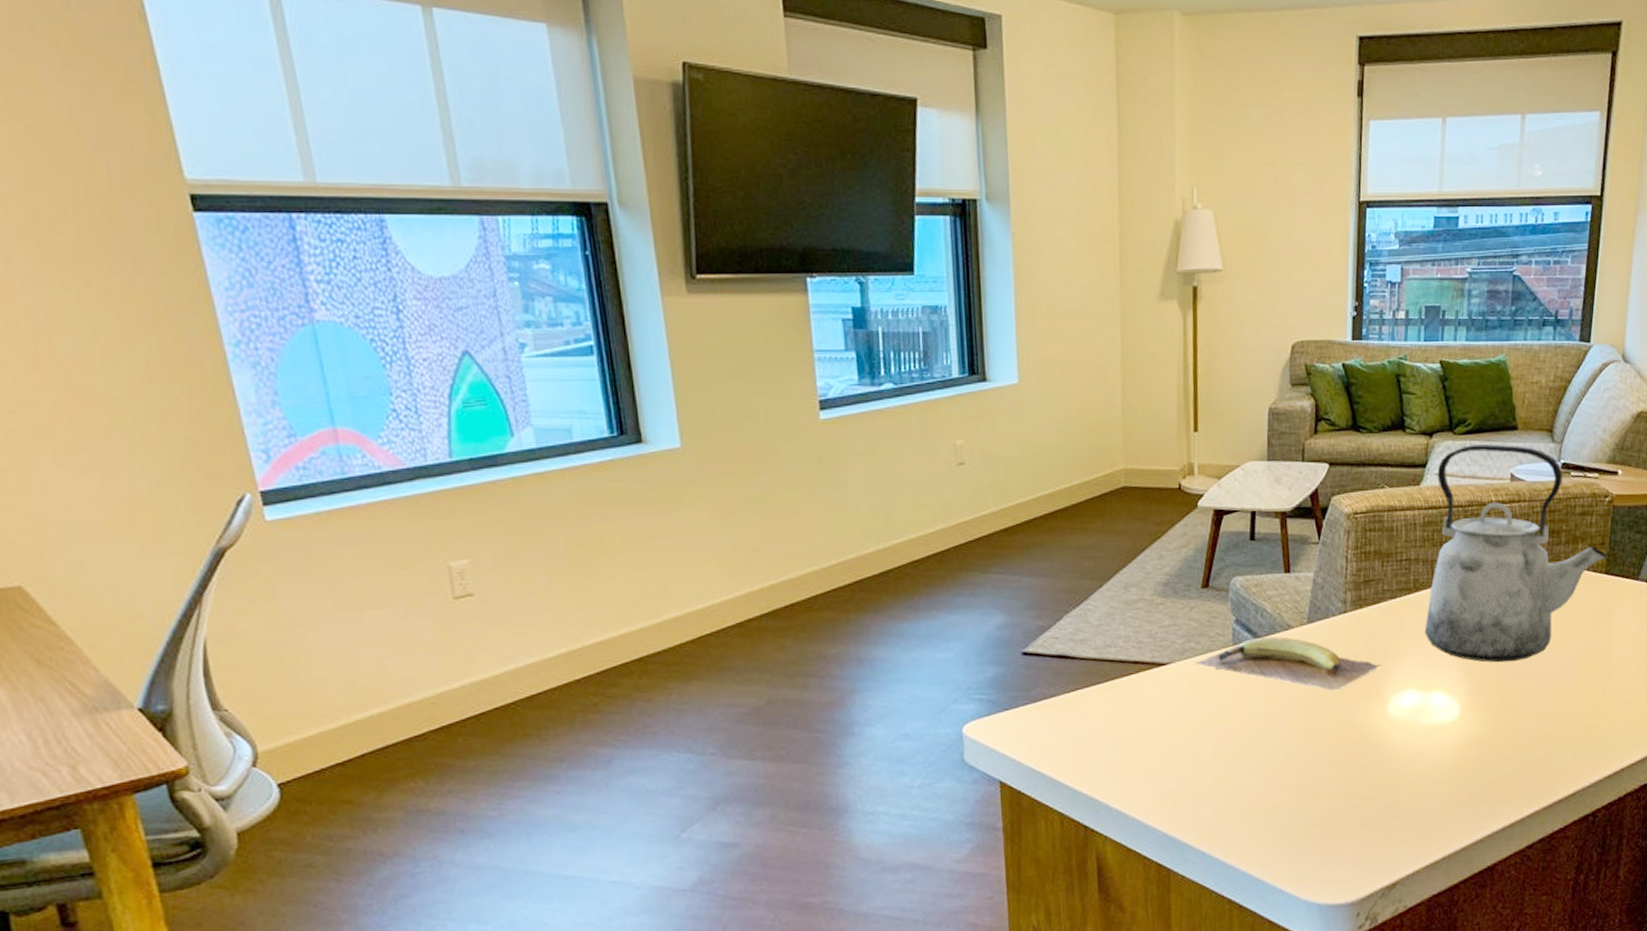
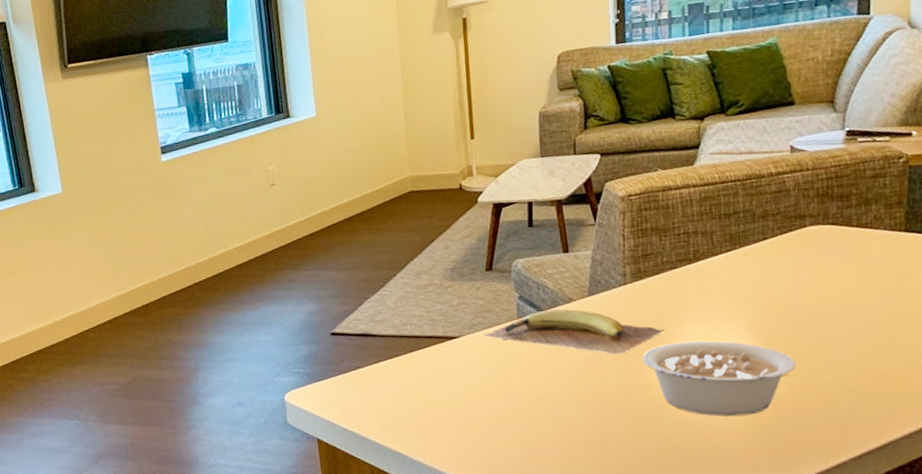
legume: none [1356,679,1501,762] -> present [642,341,796,417]
kettle: present [1424,444,1609,663] -> none [707,119,908,323]

